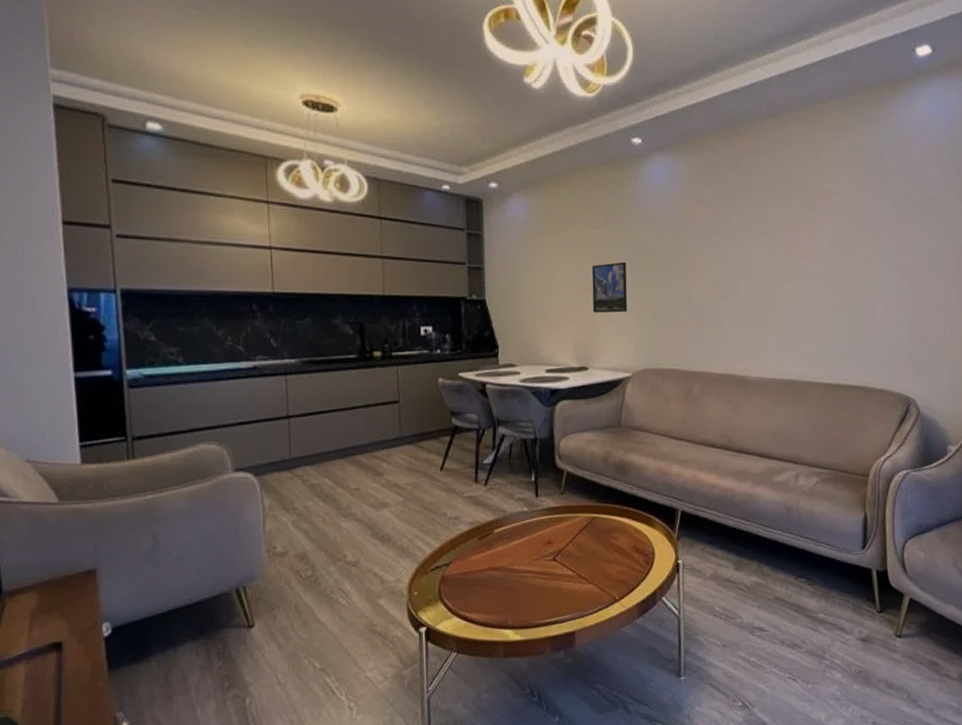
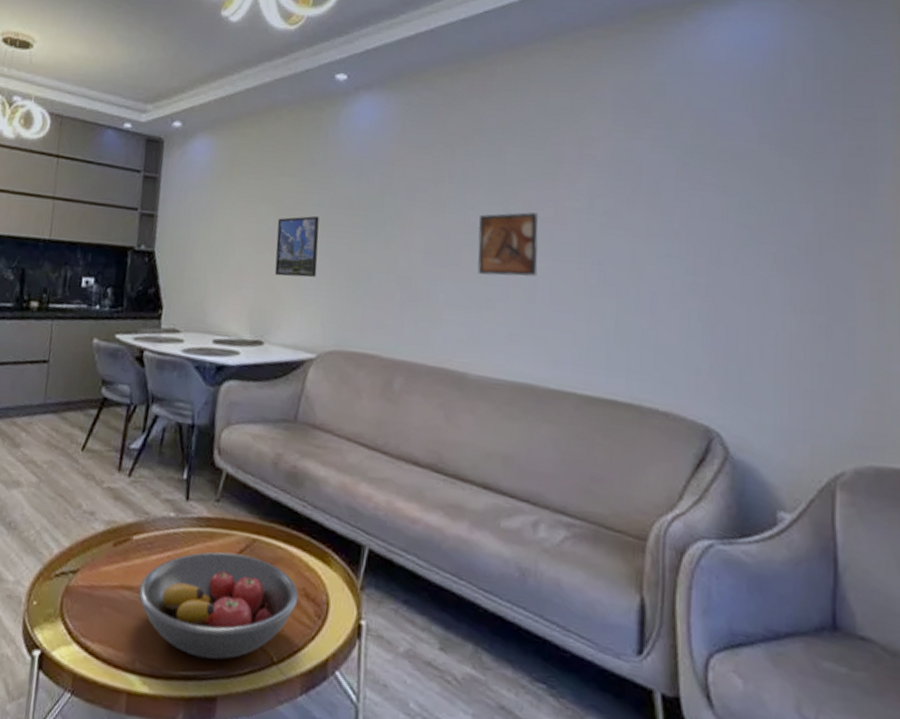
fruit bowl: none [504,530,631,608] -> present [138,551,299,660]
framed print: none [751,251,796,301] -> present [477,212,538,277]

